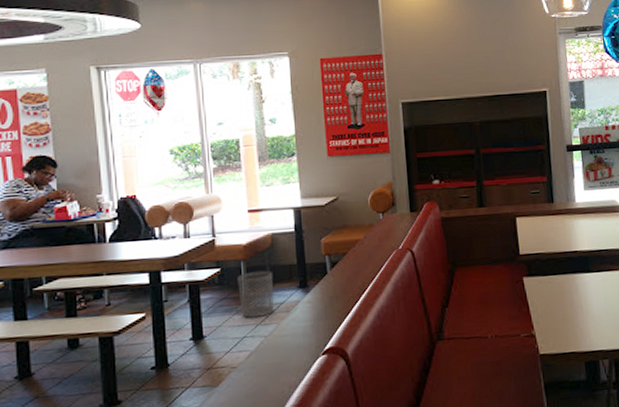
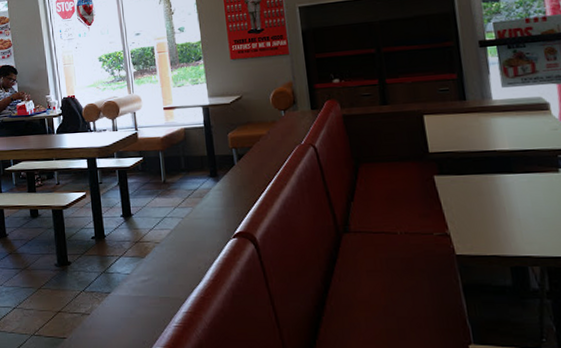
waste bin: present [237,270,274,318] -> none [157,160,189,201]

